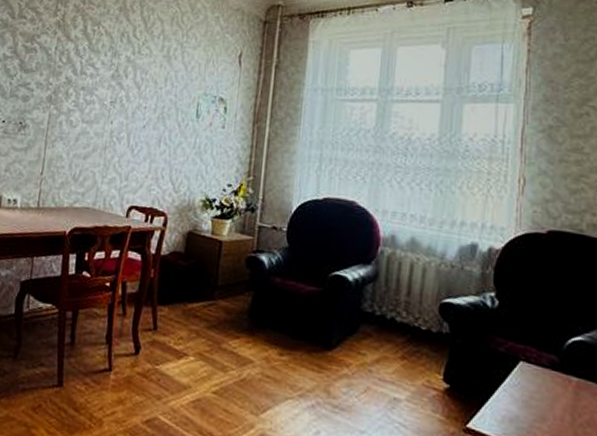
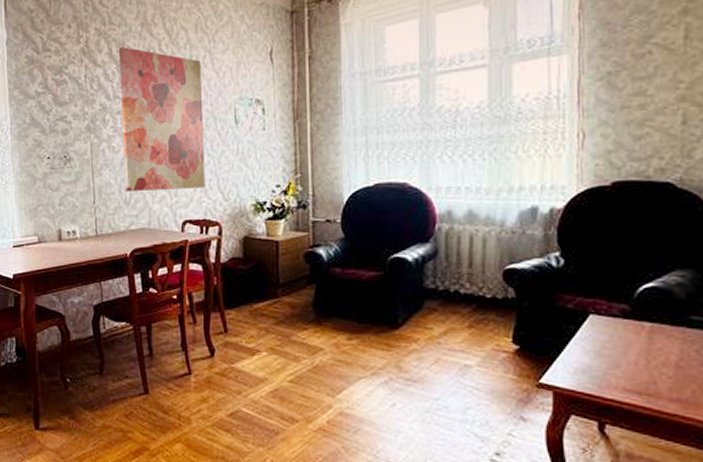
wall art: none [76,25,172,176] -> present [118,46,205,191]

